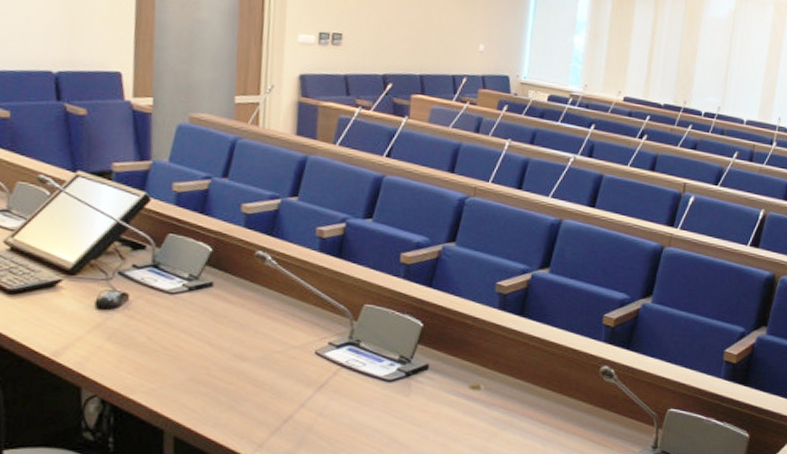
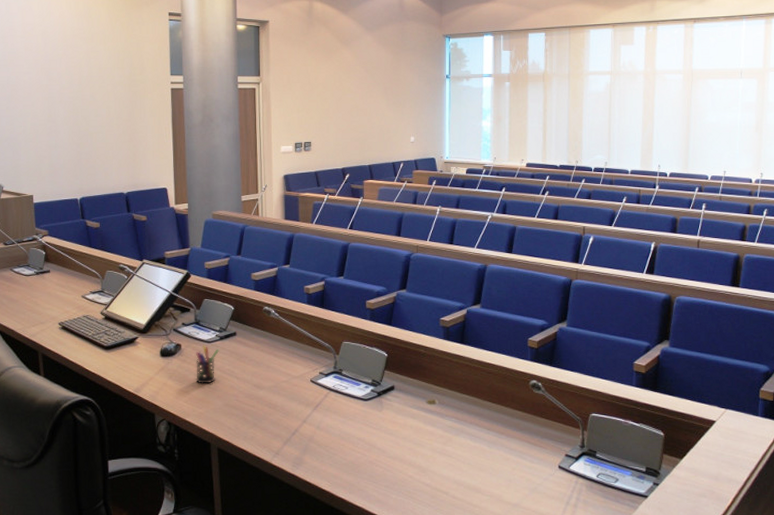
pen holder: none [148,298,186,350] -> present [196,346,219,384]

